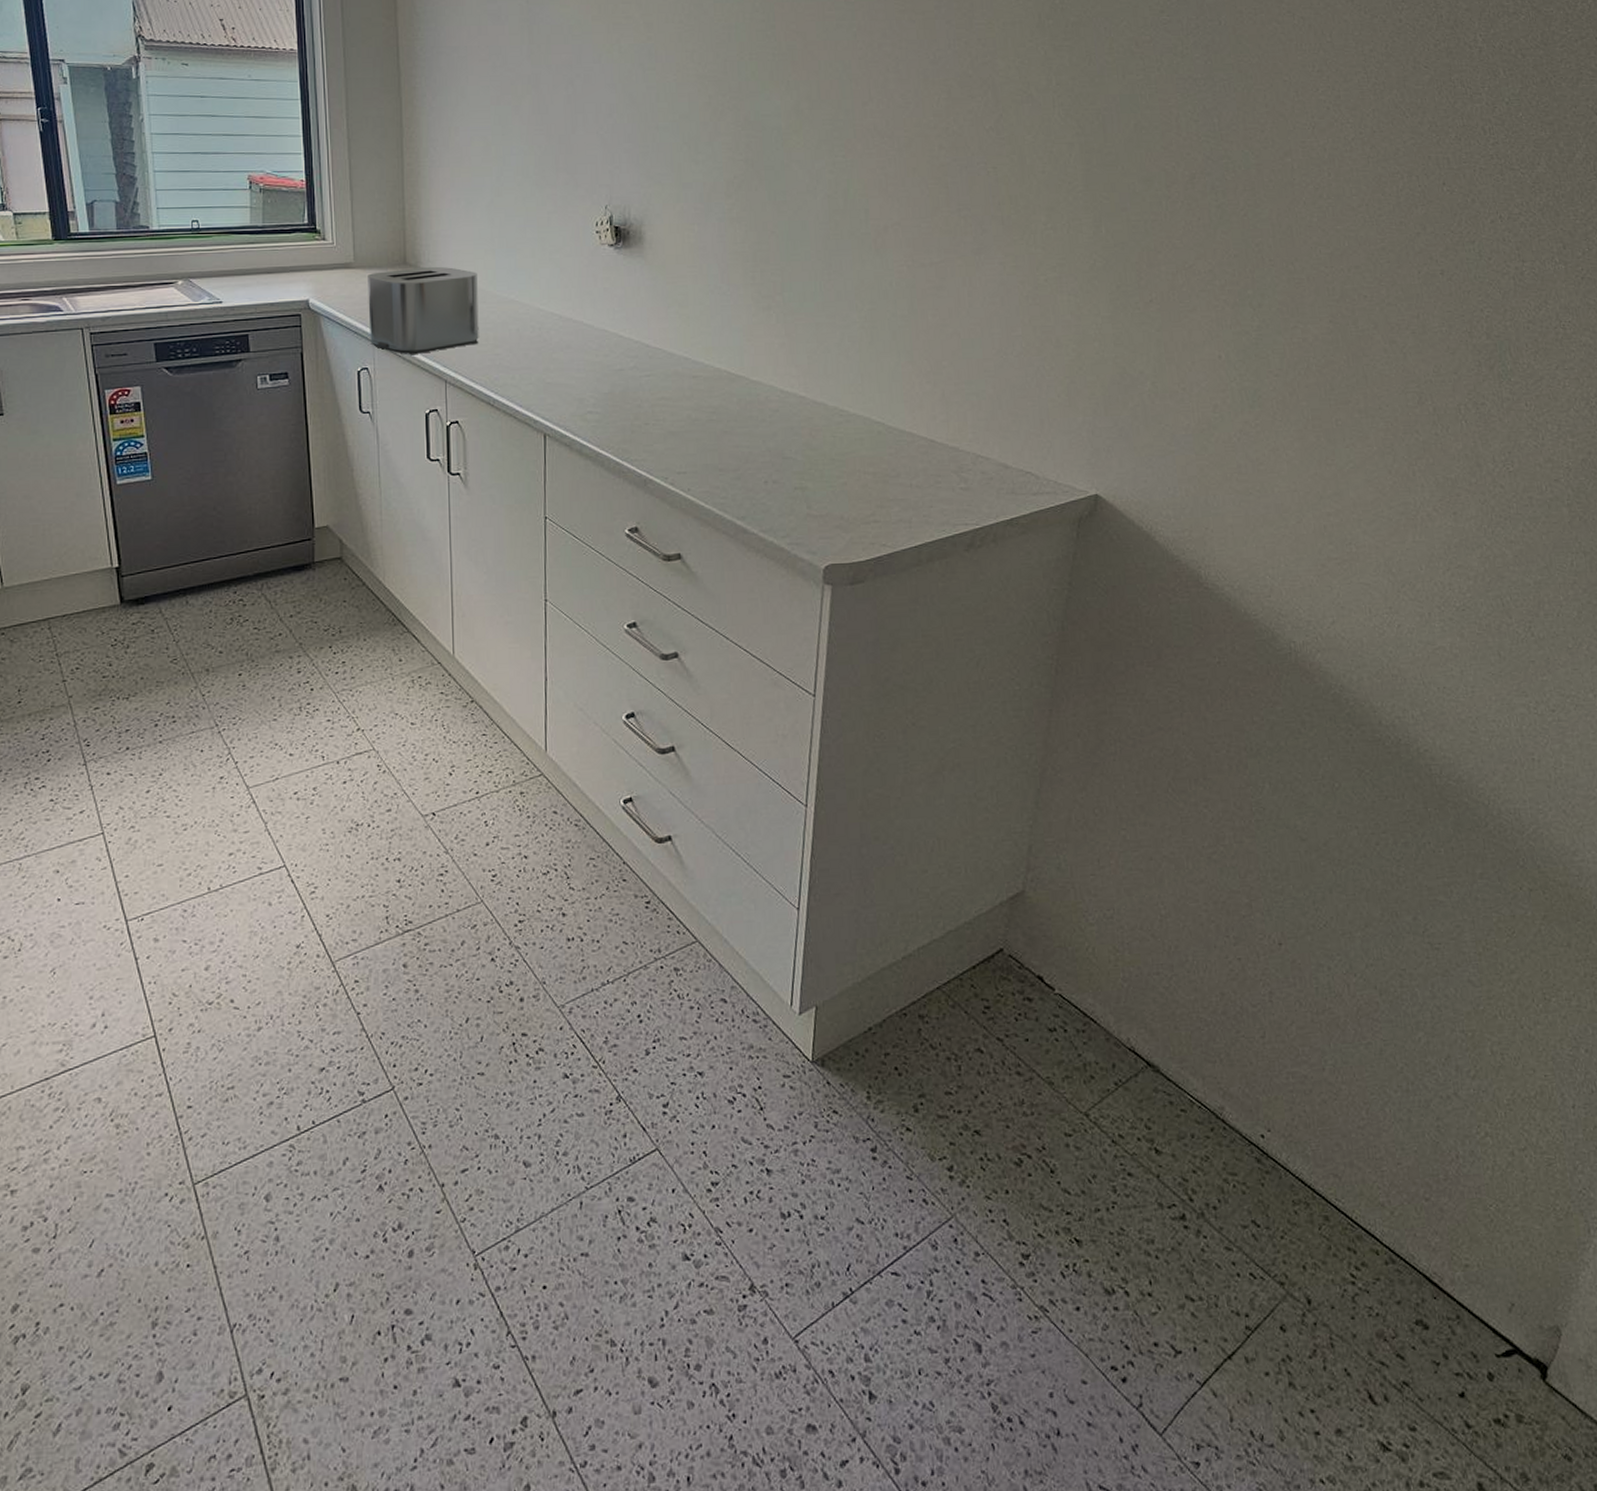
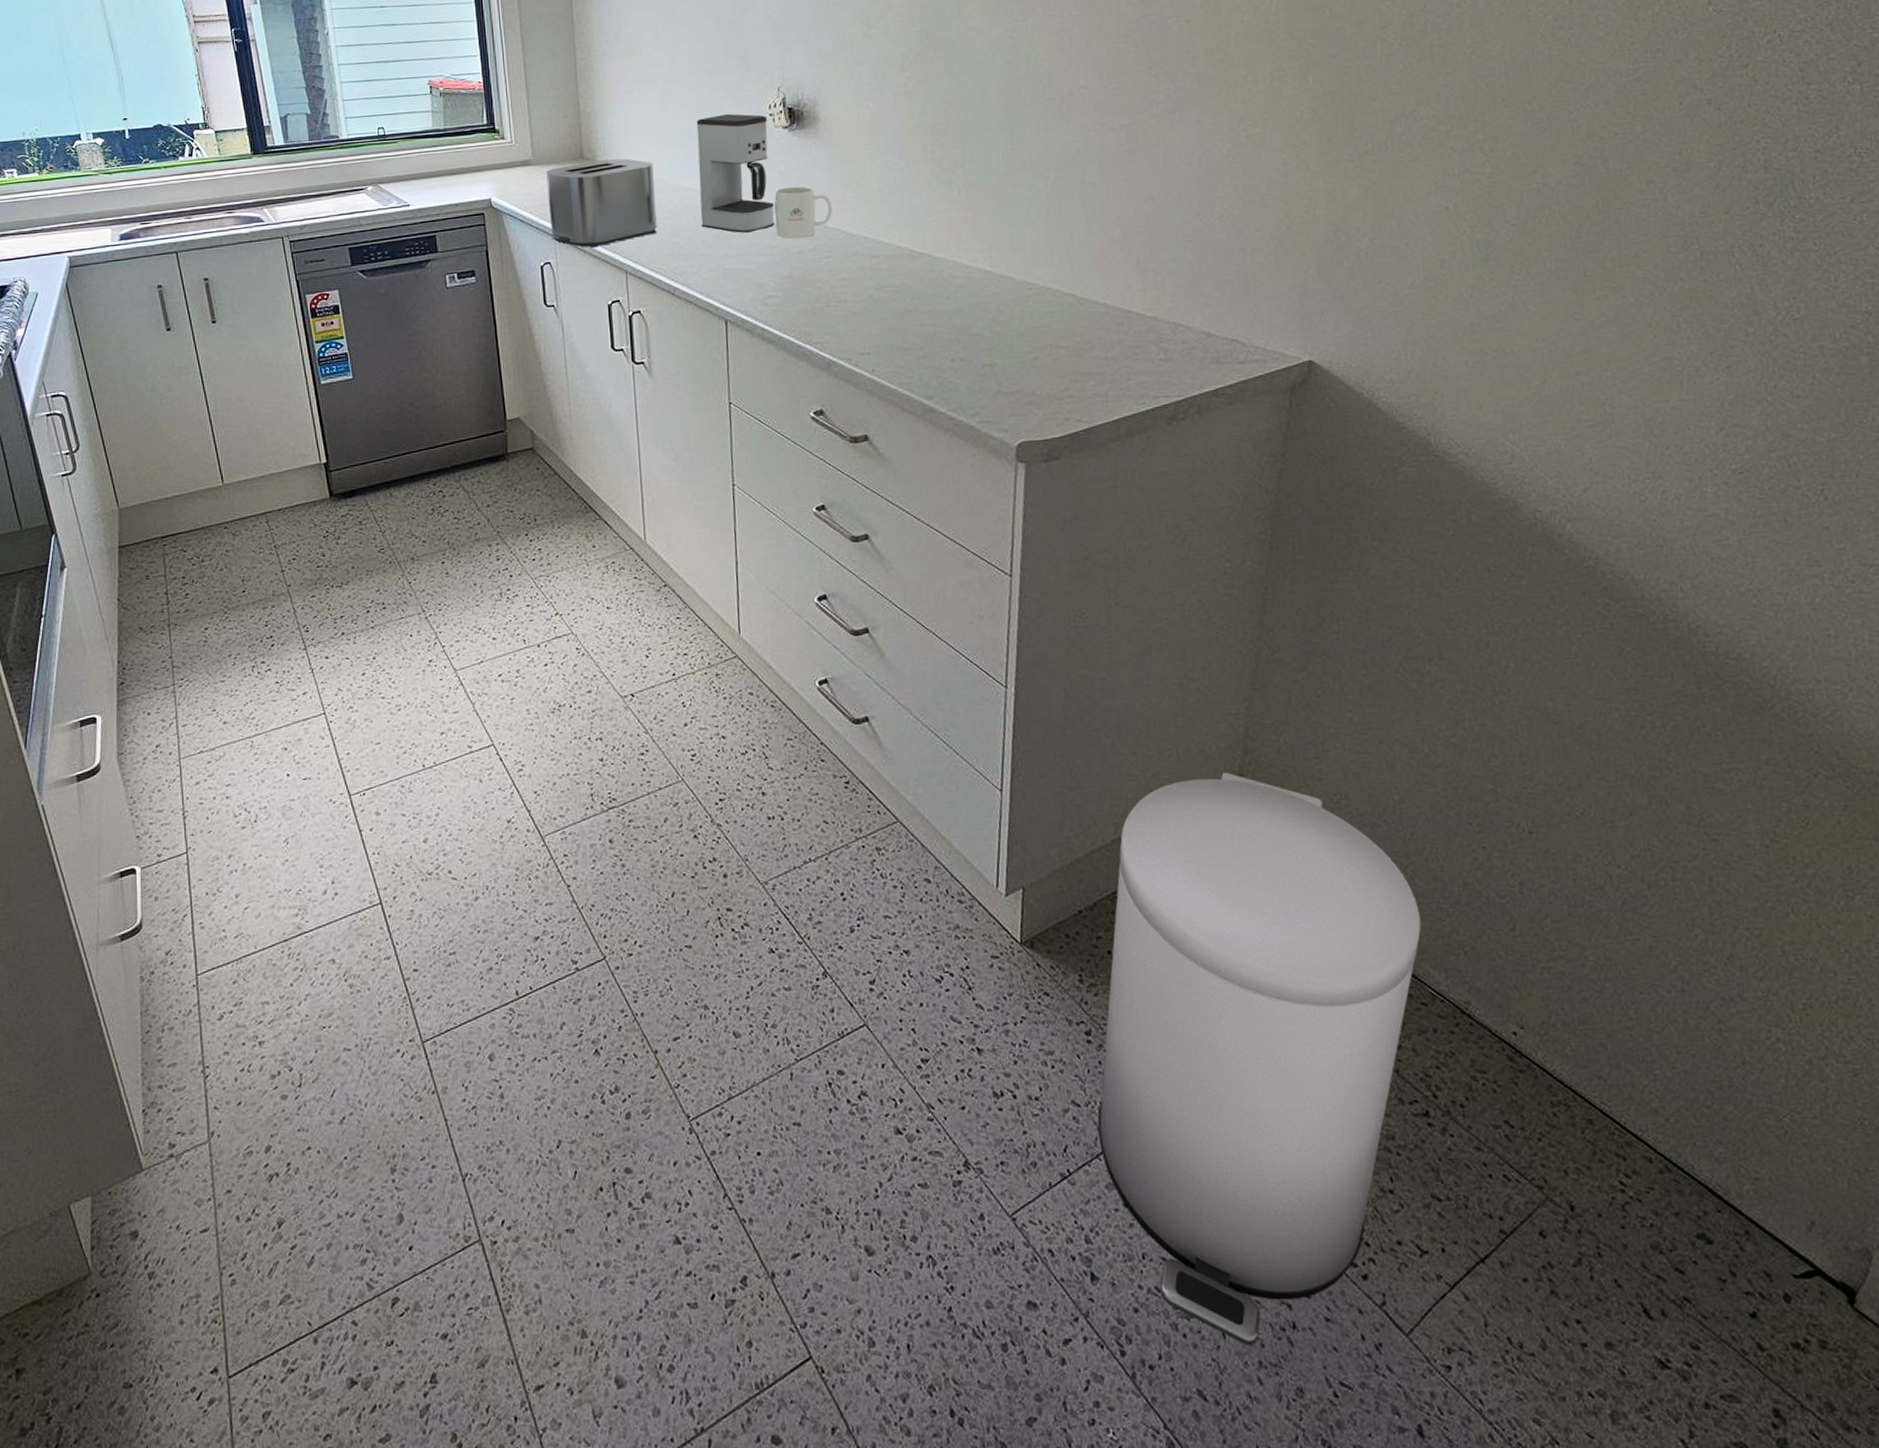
coffee maker: none [523,228,598,348] -> present [696,113,775,233]
mug: none [597,304,654,357] -> present [774,186,833,240]
pedal bin: none [880,889,1183,1456] -> present [1097,772,1422,1346]

